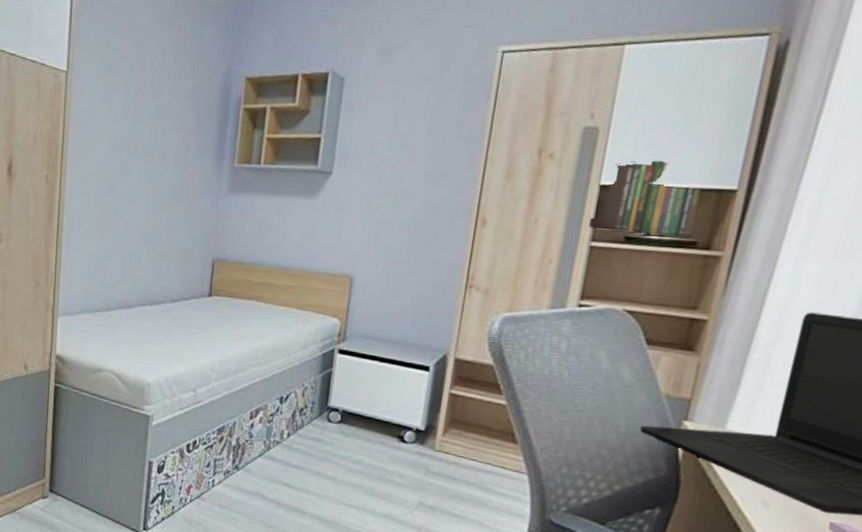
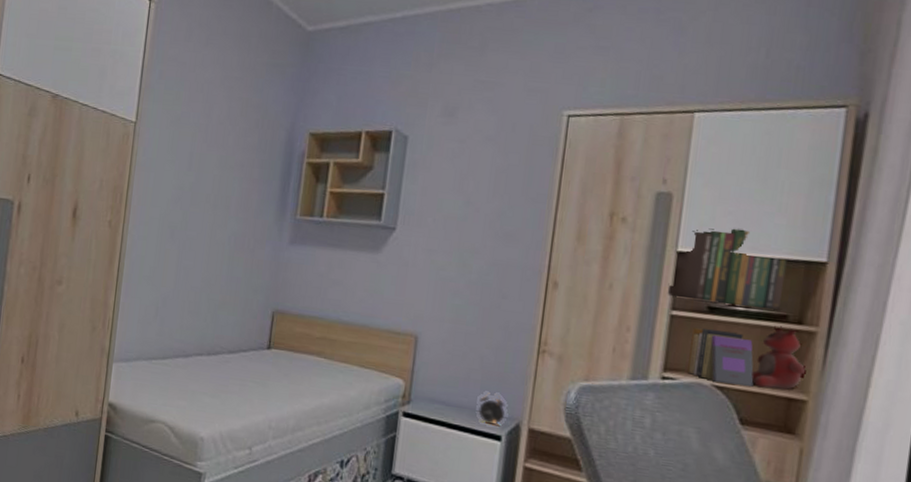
alarm clock: none [409,327,434,358] -> present [478,392,505,426]
books: none [602,257,663,311] -> present [687,328,754,388]
stuffed bear: none [659,252,709,311] -> present [751,325,805,390]

